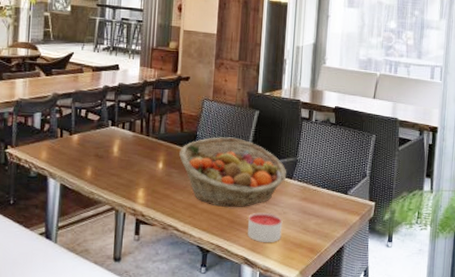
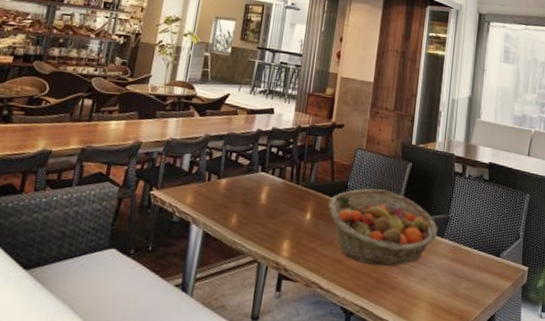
candle: present [248,212,283,242] -> none [394,272,432,307]

